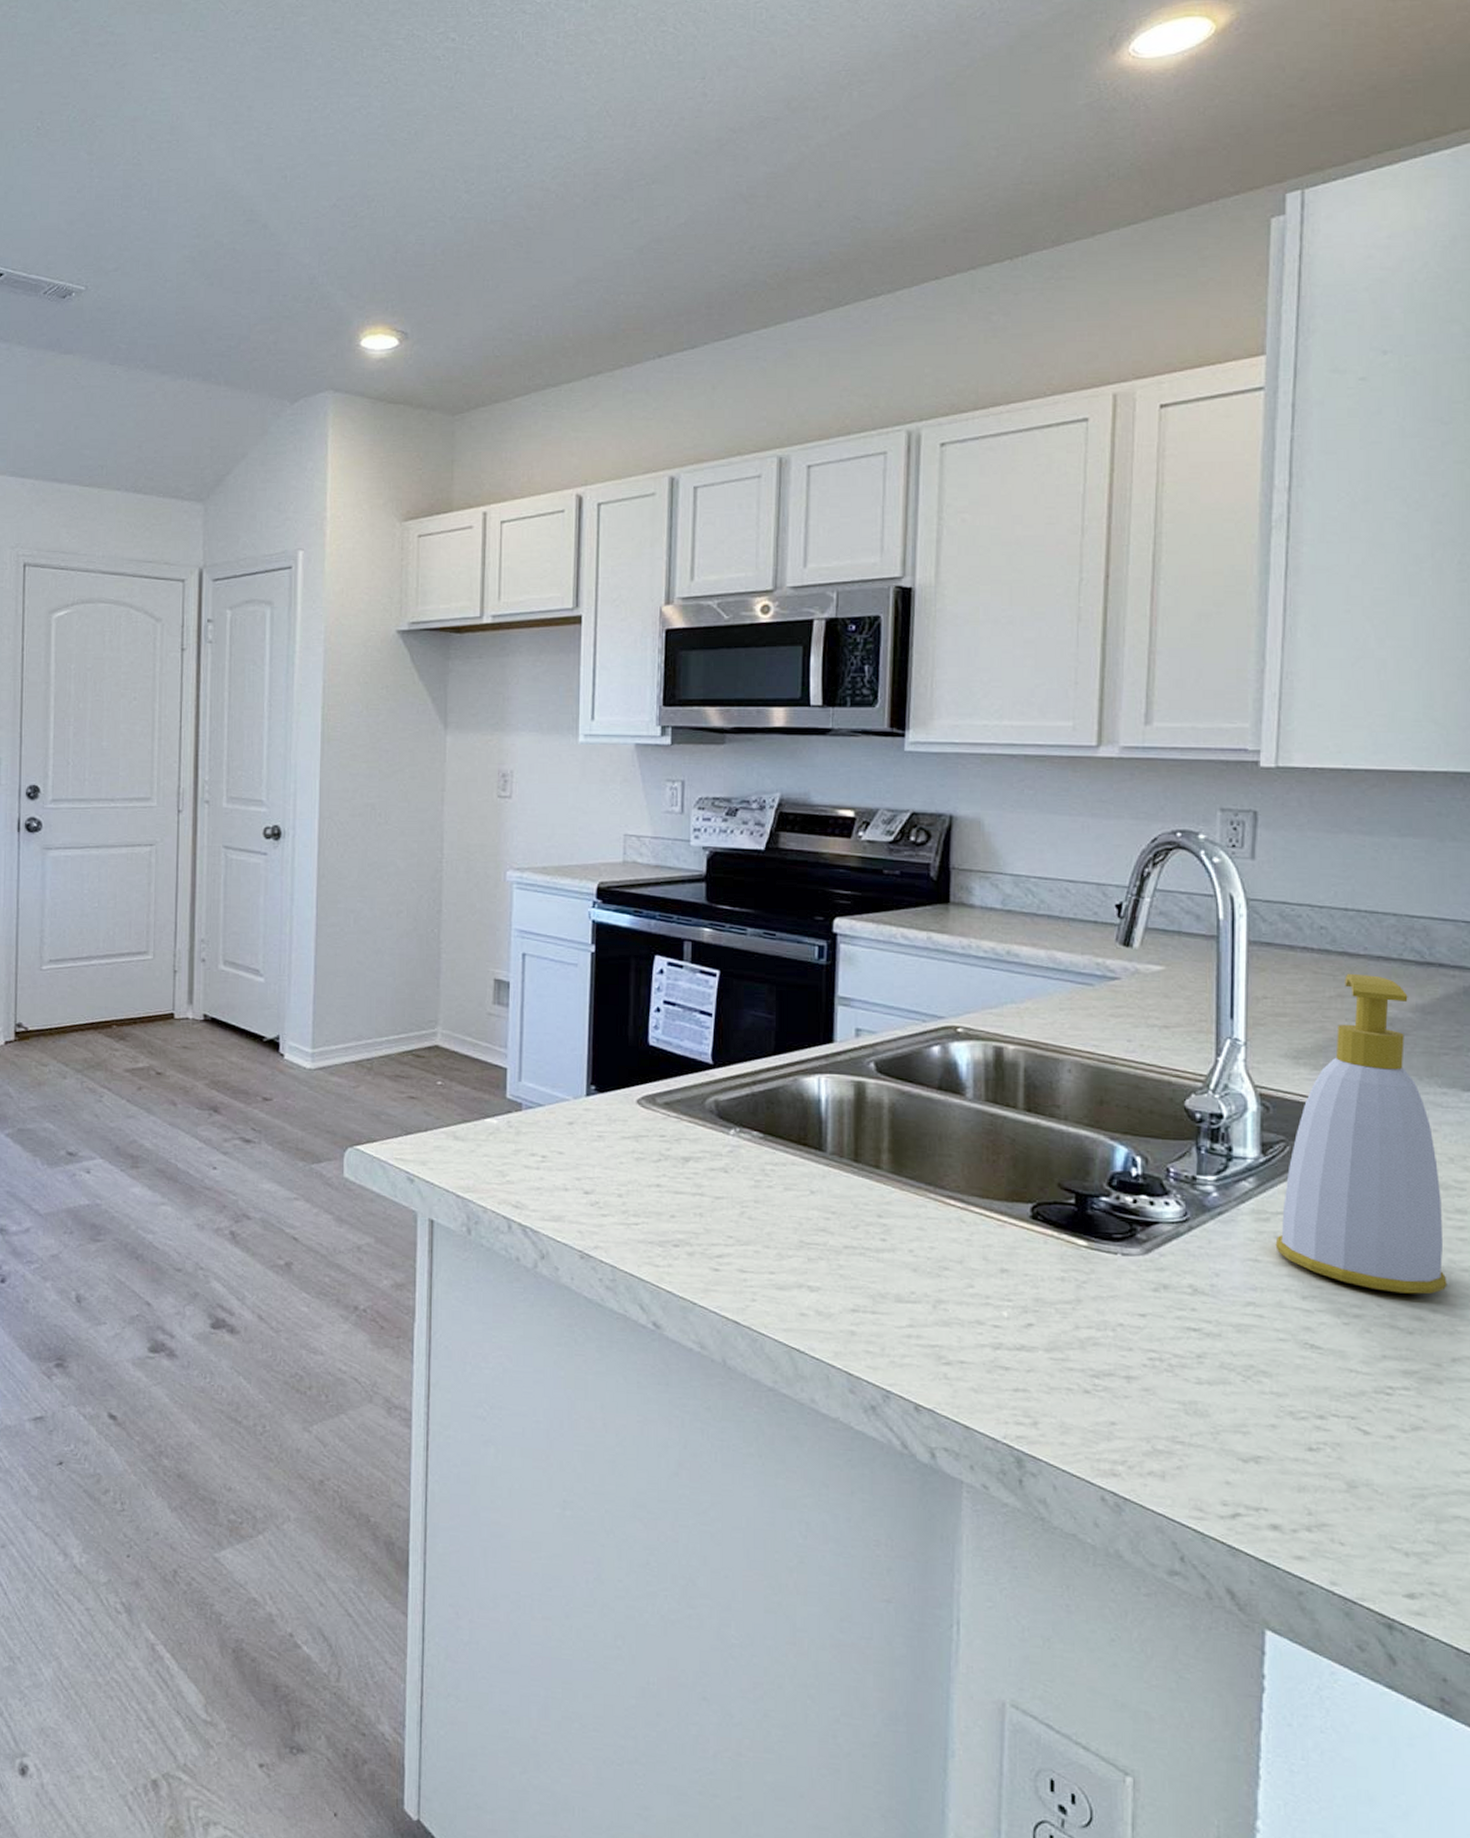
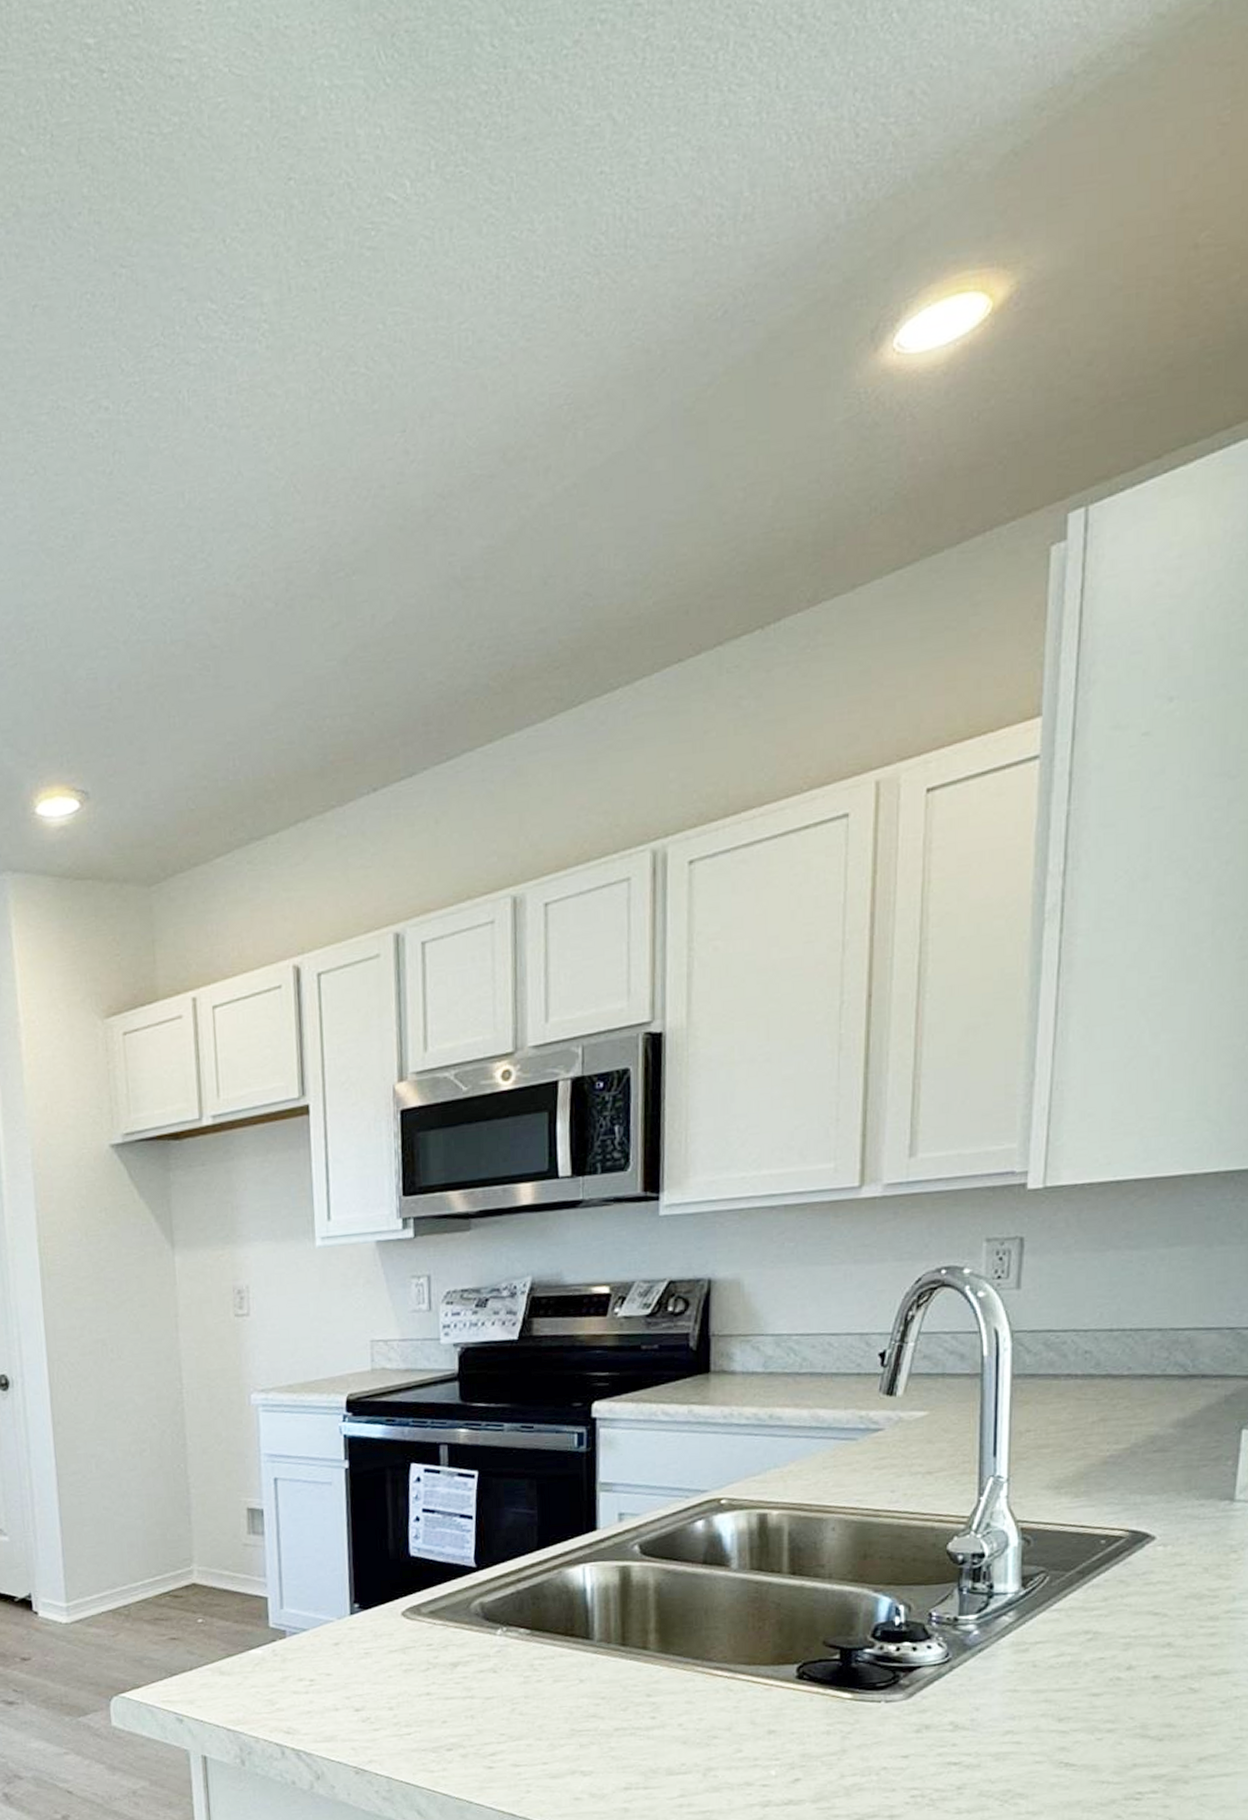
soap bottle: present [1275,973,1447,1294] -> none [1034,1394,1197,1704]

